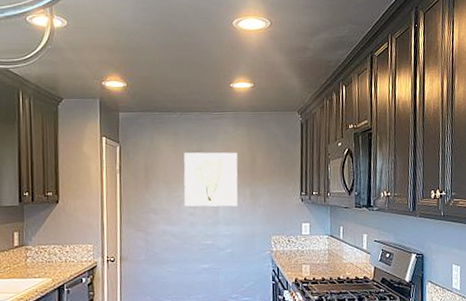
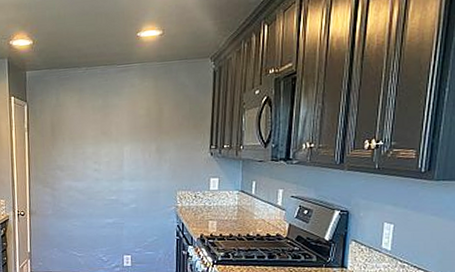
wall art: present [183,152,238,207] -> none [88,106,144,163]

